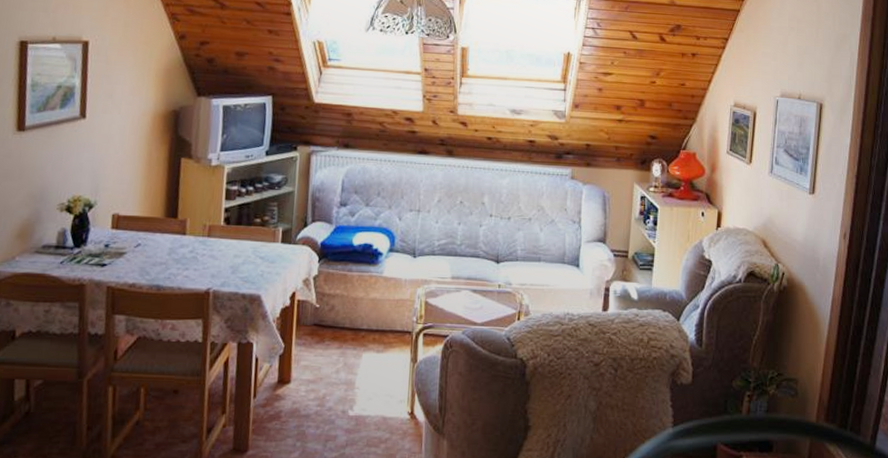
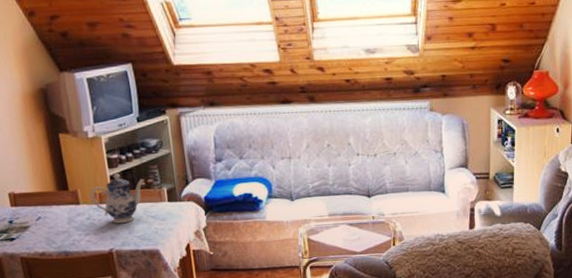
teapot: none [199,206,262,261] -> present [90,173,145,223]

